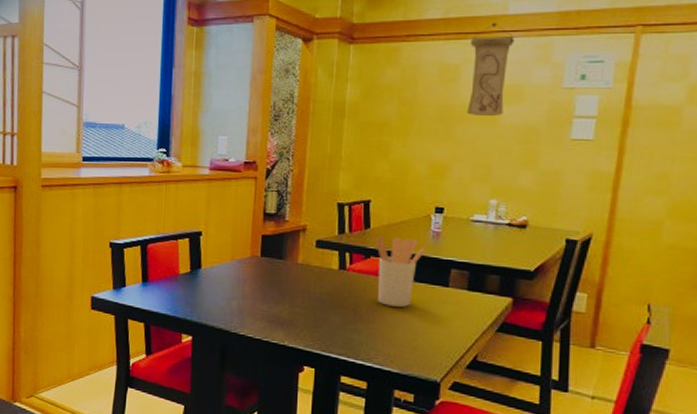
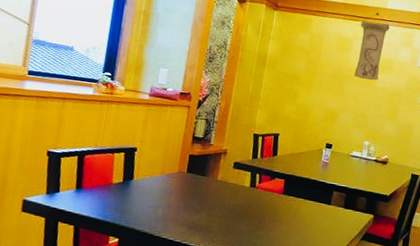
utensil holder: present [376,236,426,307] -> none [278,162,317,219]

